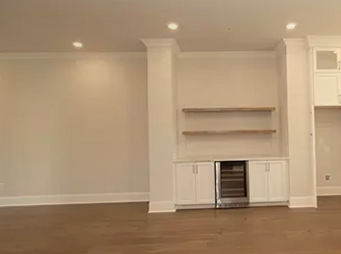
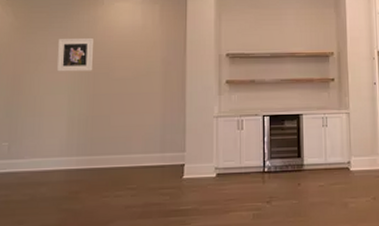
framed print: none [39,96,69,125] -> present [56,38,93,72]

